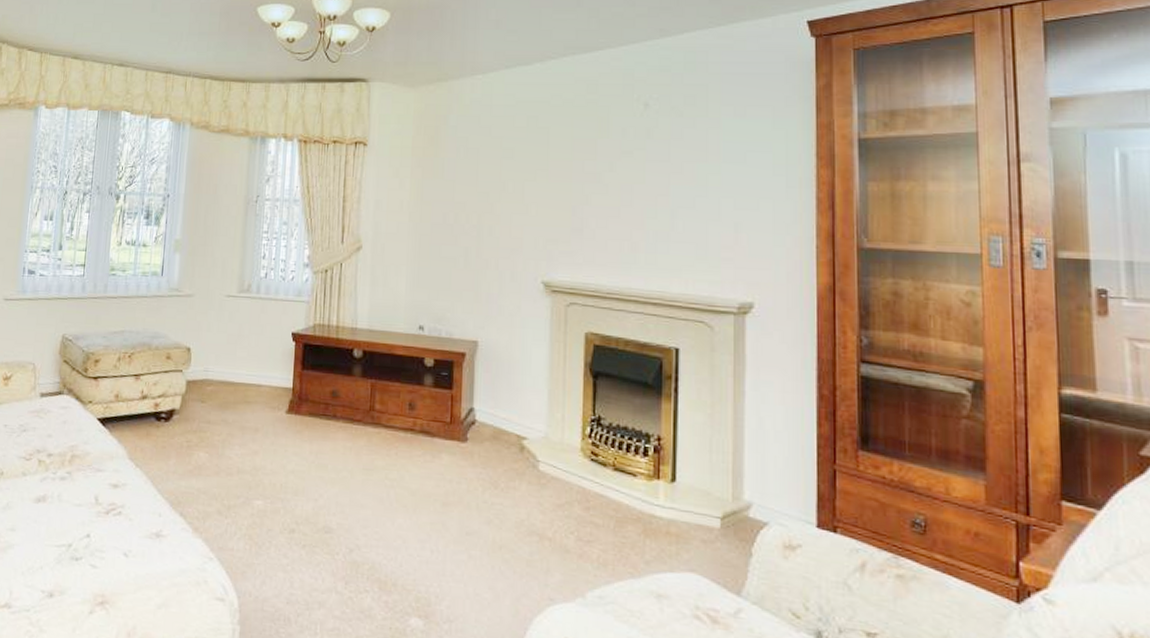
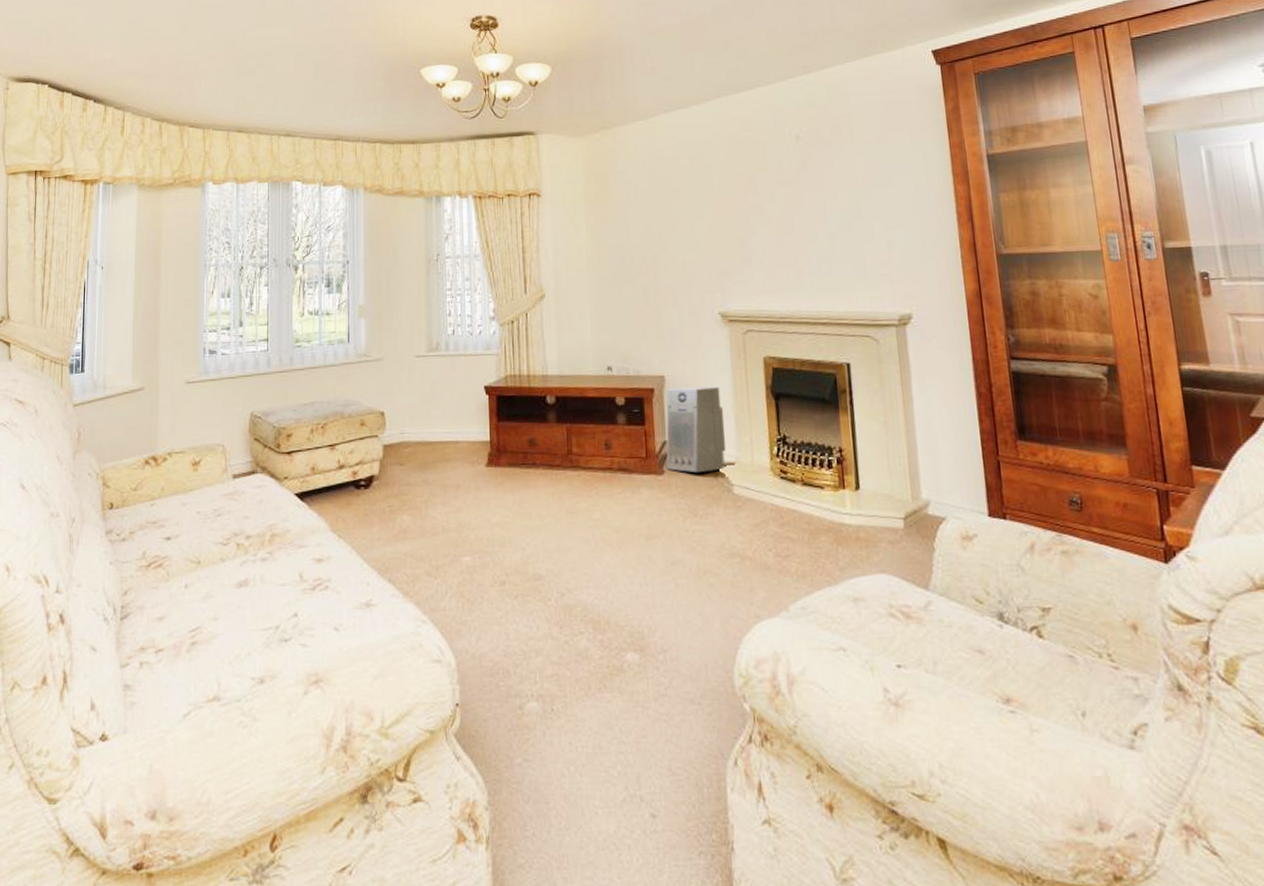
air purifier: none [471,354,537,445] -> present [666,386,727,472]

